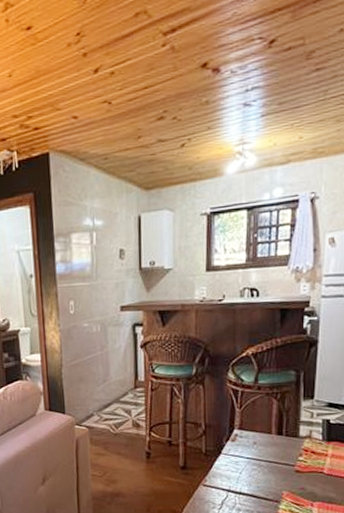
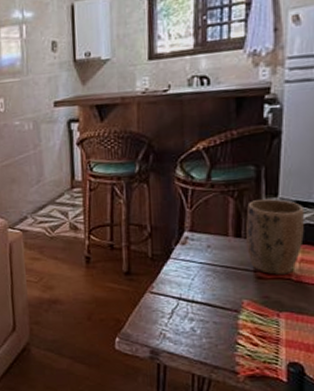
plant pot: none [287,401,336,469] -> present [246,199,305,275]

